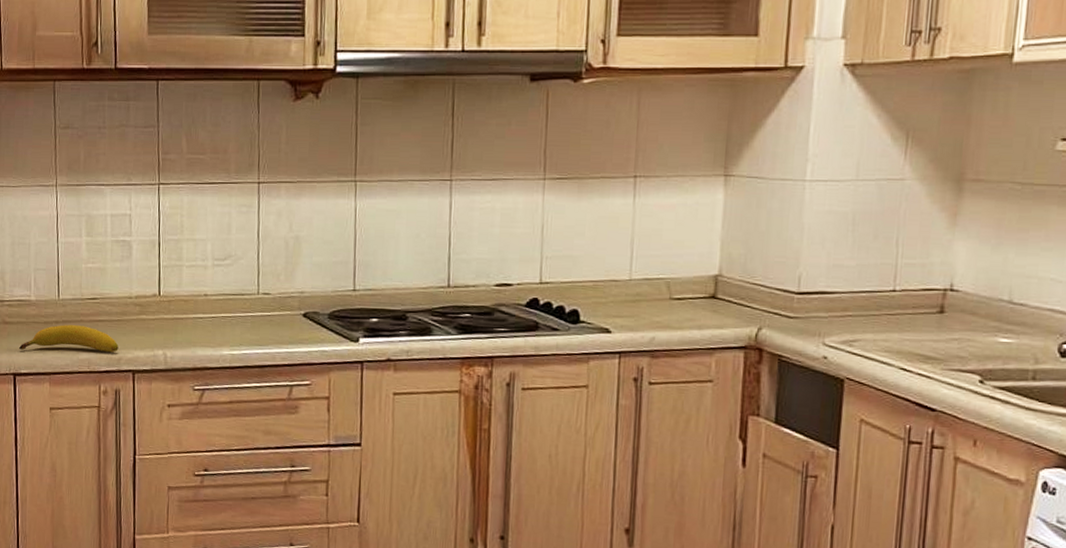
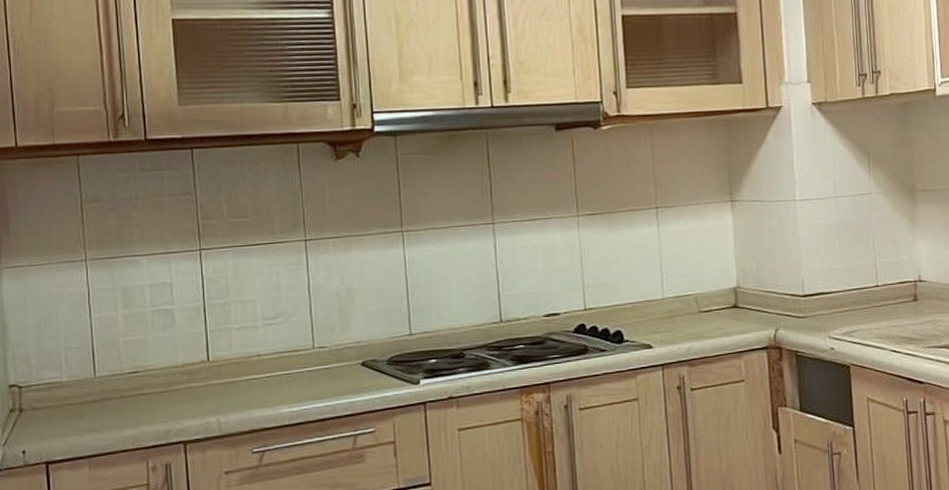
fruit: present [19,325,119,353] -> none [51,401,166,436]

